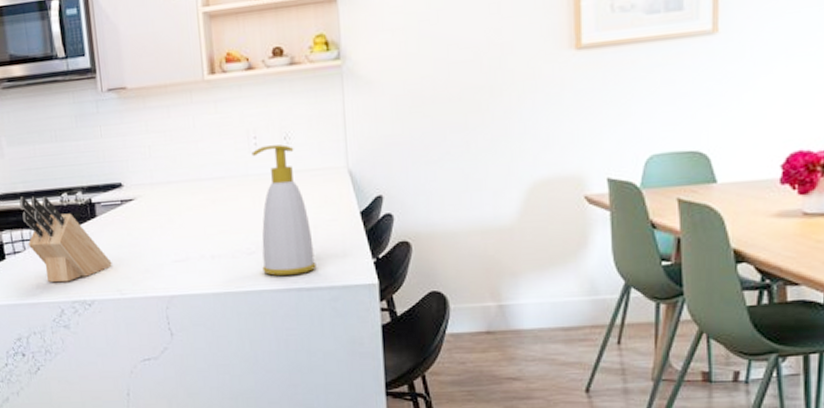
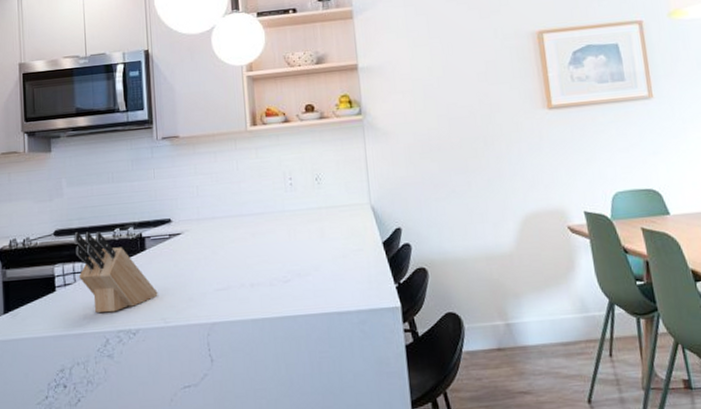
soap bottle: present [251,144,317,276] -> none [287,184,346,302]

